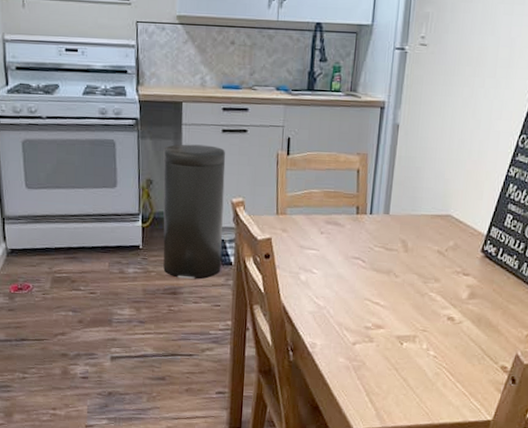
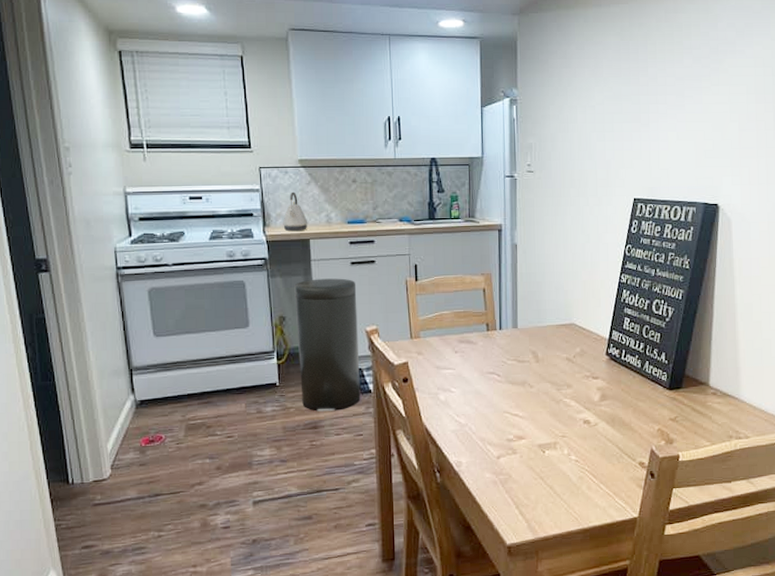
kettle: none [156,50,182,93] -> present [283,191,308,232]

